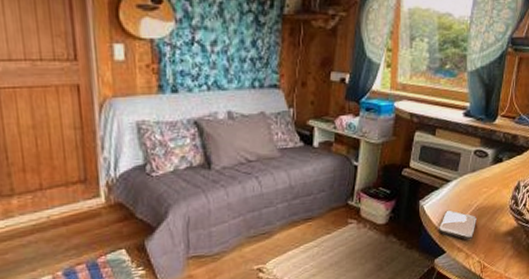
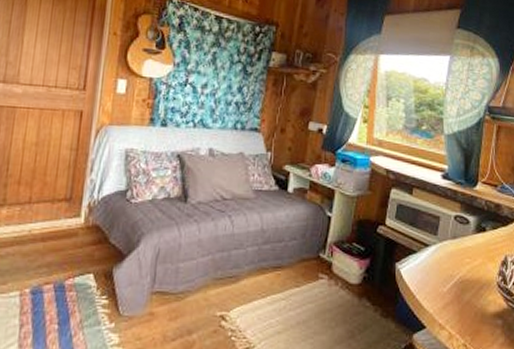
smartphone: present [439,209,477,240] -> none [417,278,460,317]

